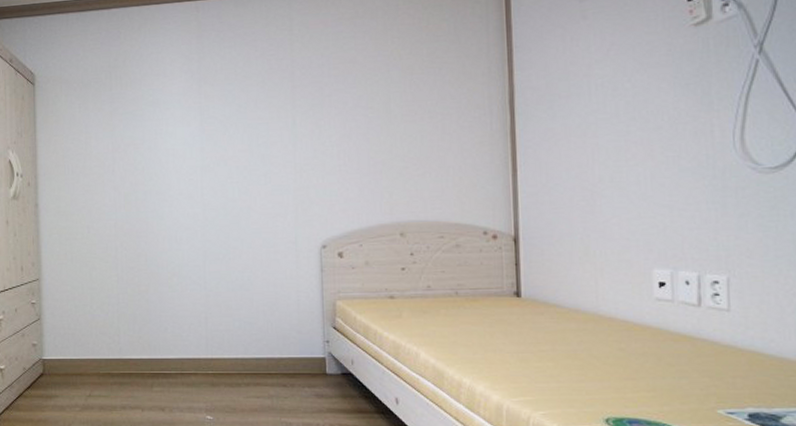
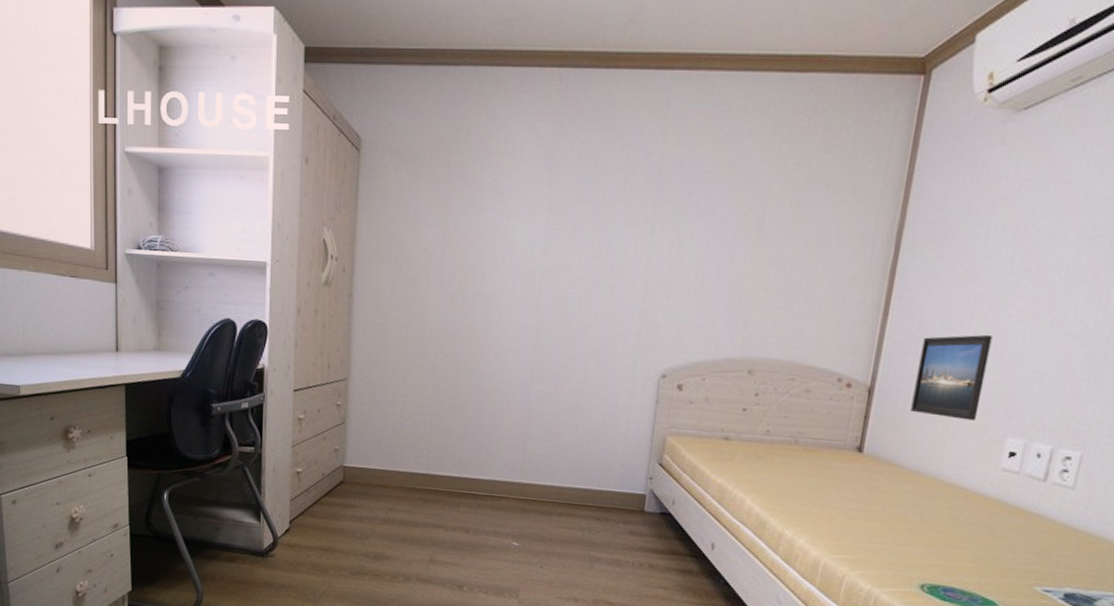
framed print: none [554,178,620,257] -> present [910,334,993,421]

